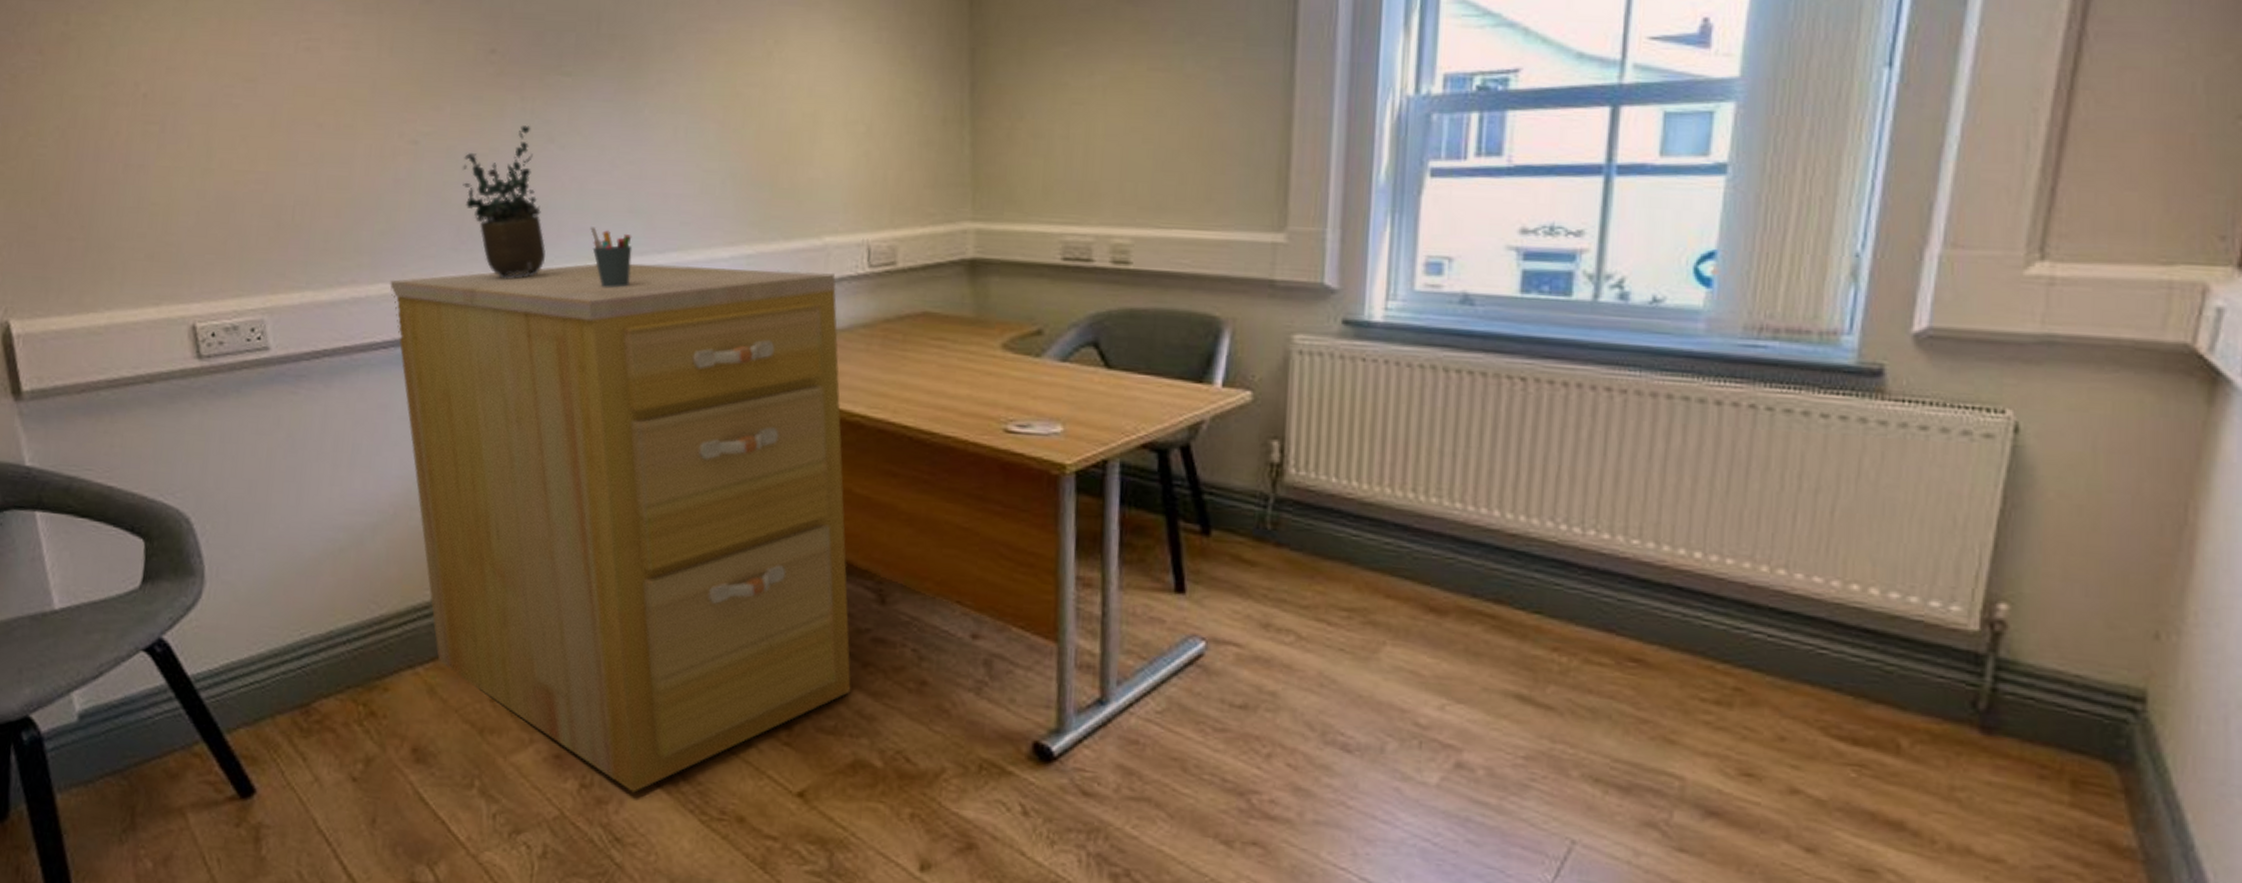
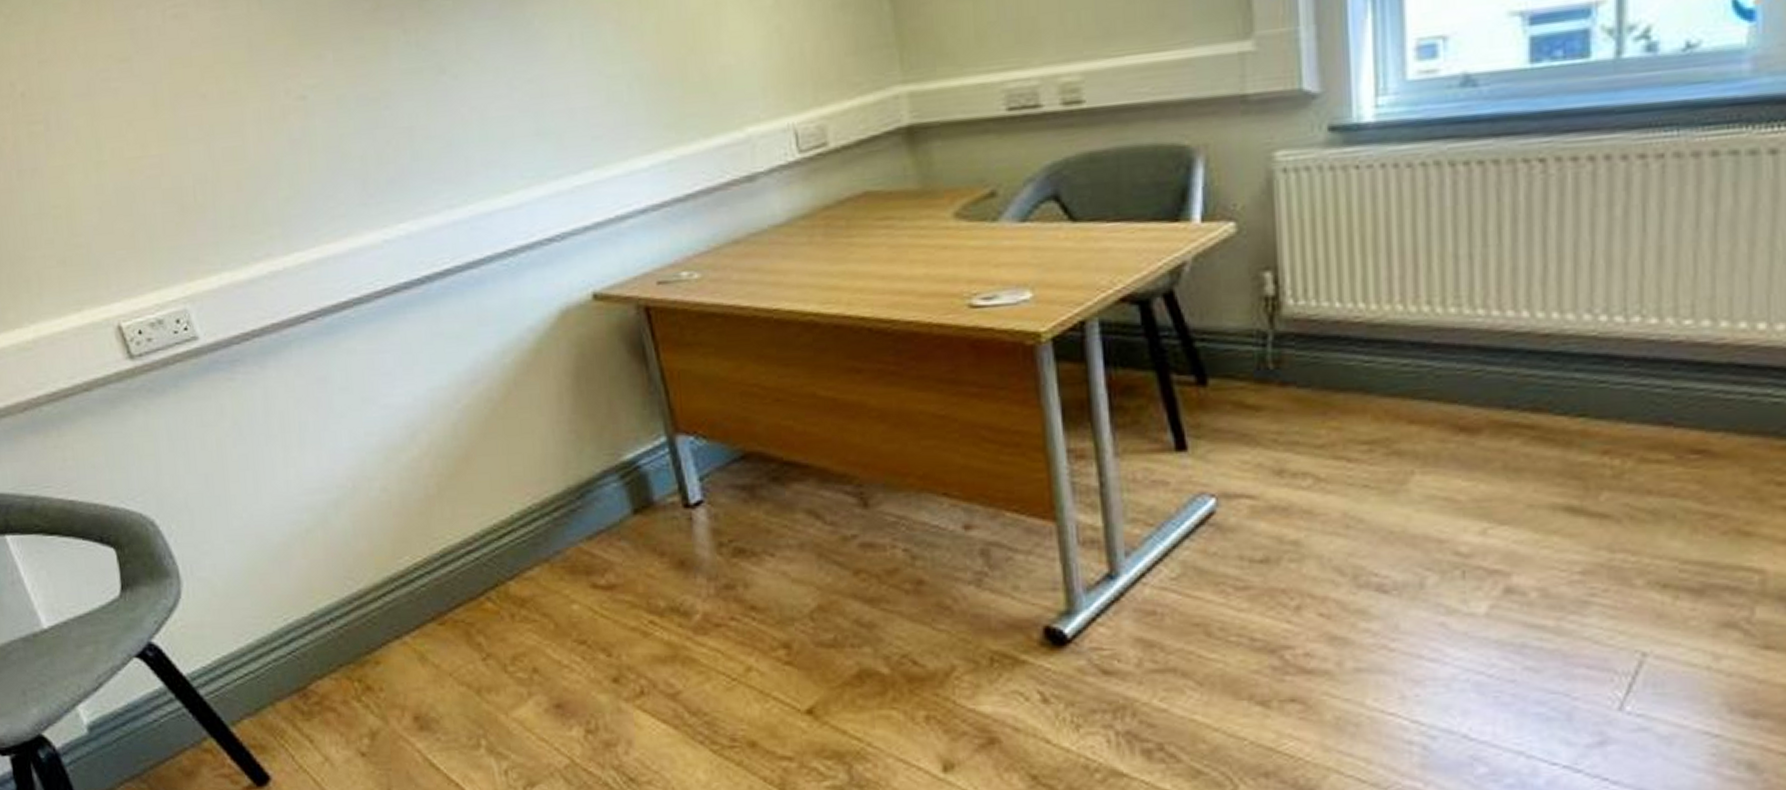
filing cabinet: present [390,263,851,793] -> none [305,165,845,732]
potted plant: present [462,125,546,279] -> none [356,59,458,228]
pen holder: present [590,227,633,289] -> none [499,157,550,221]

